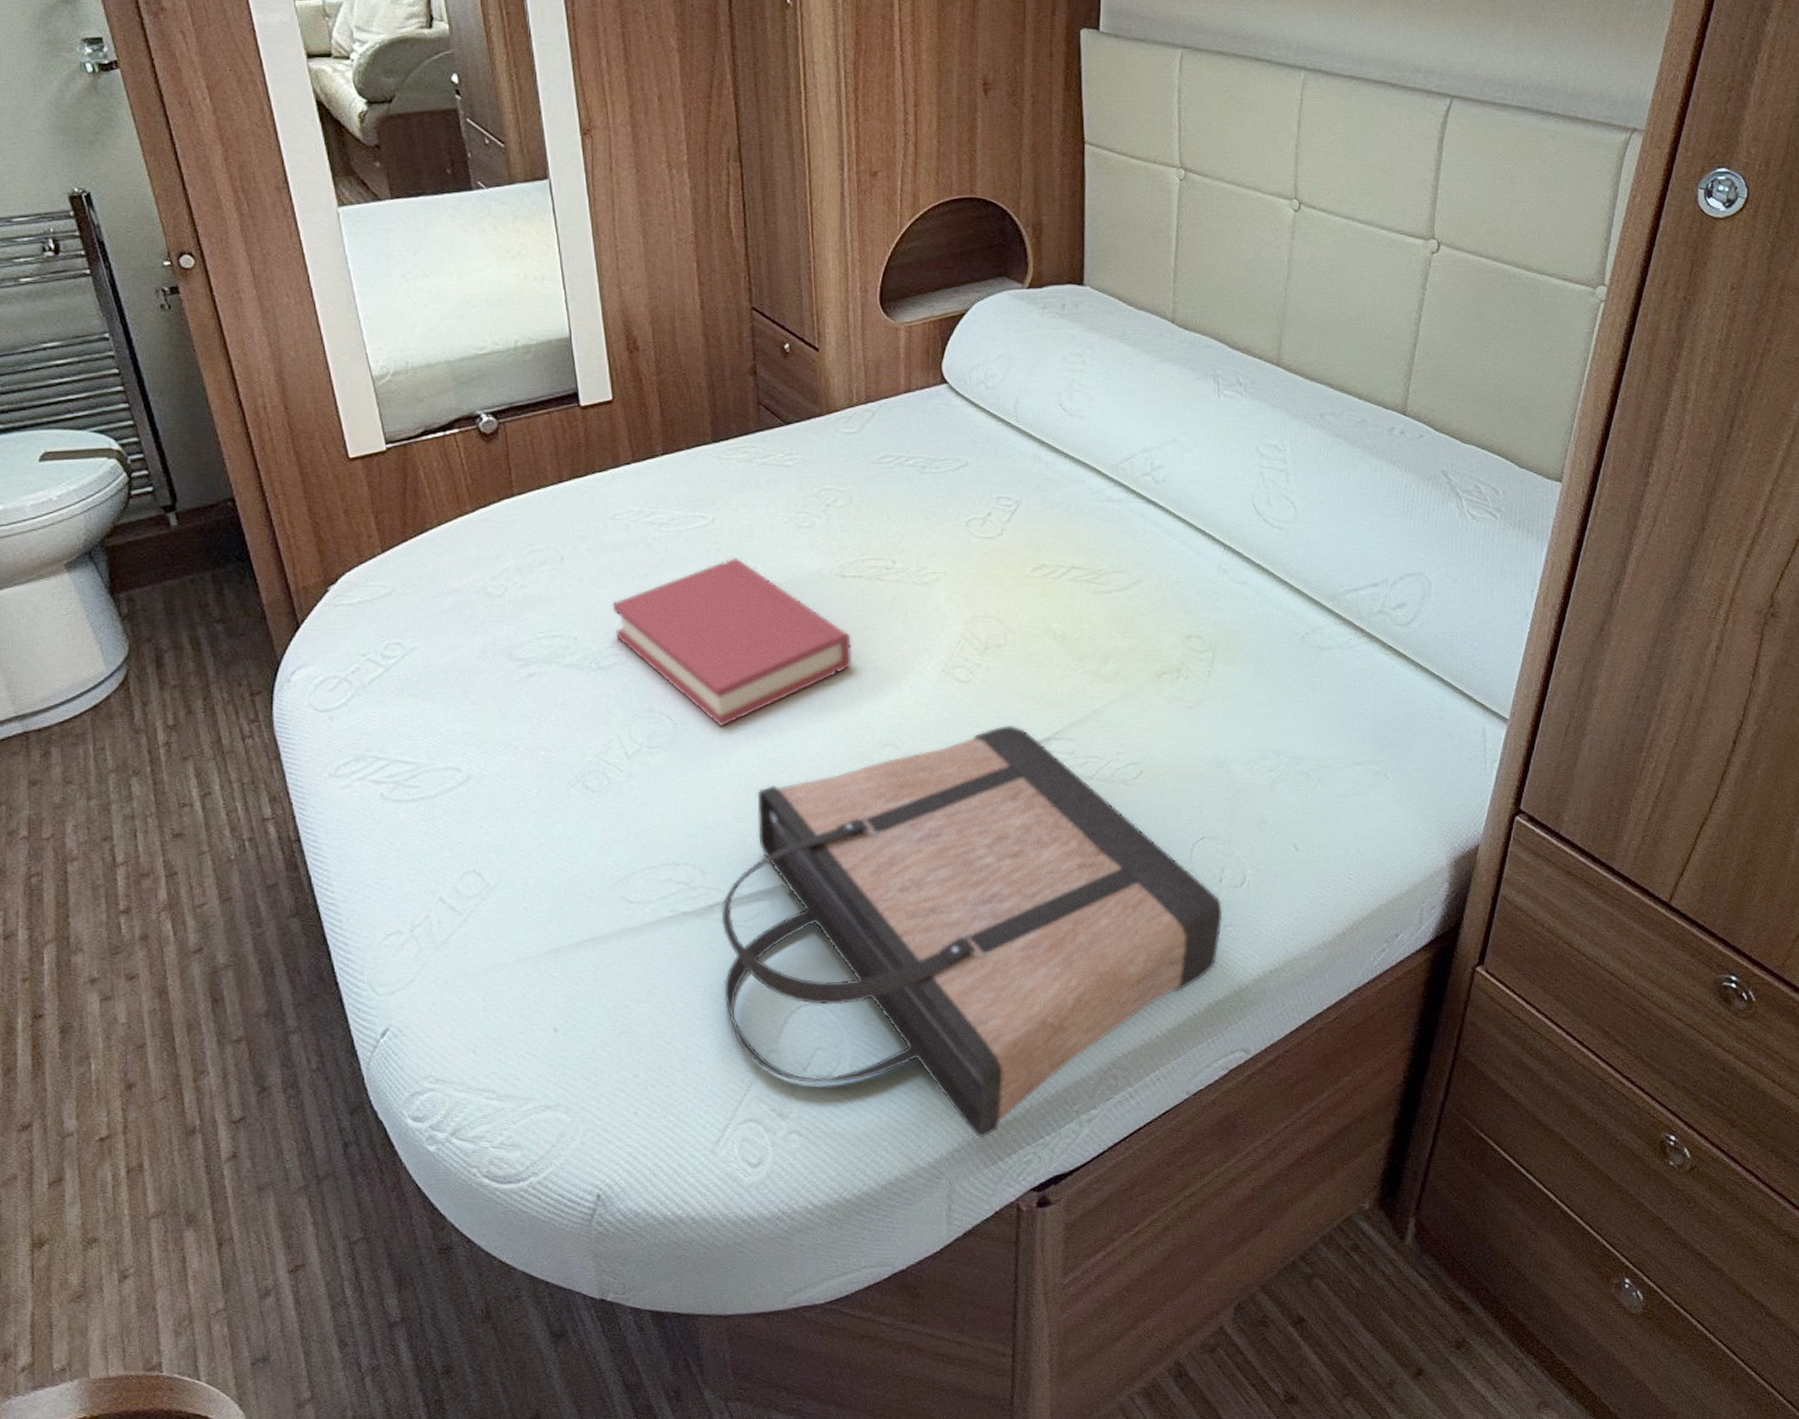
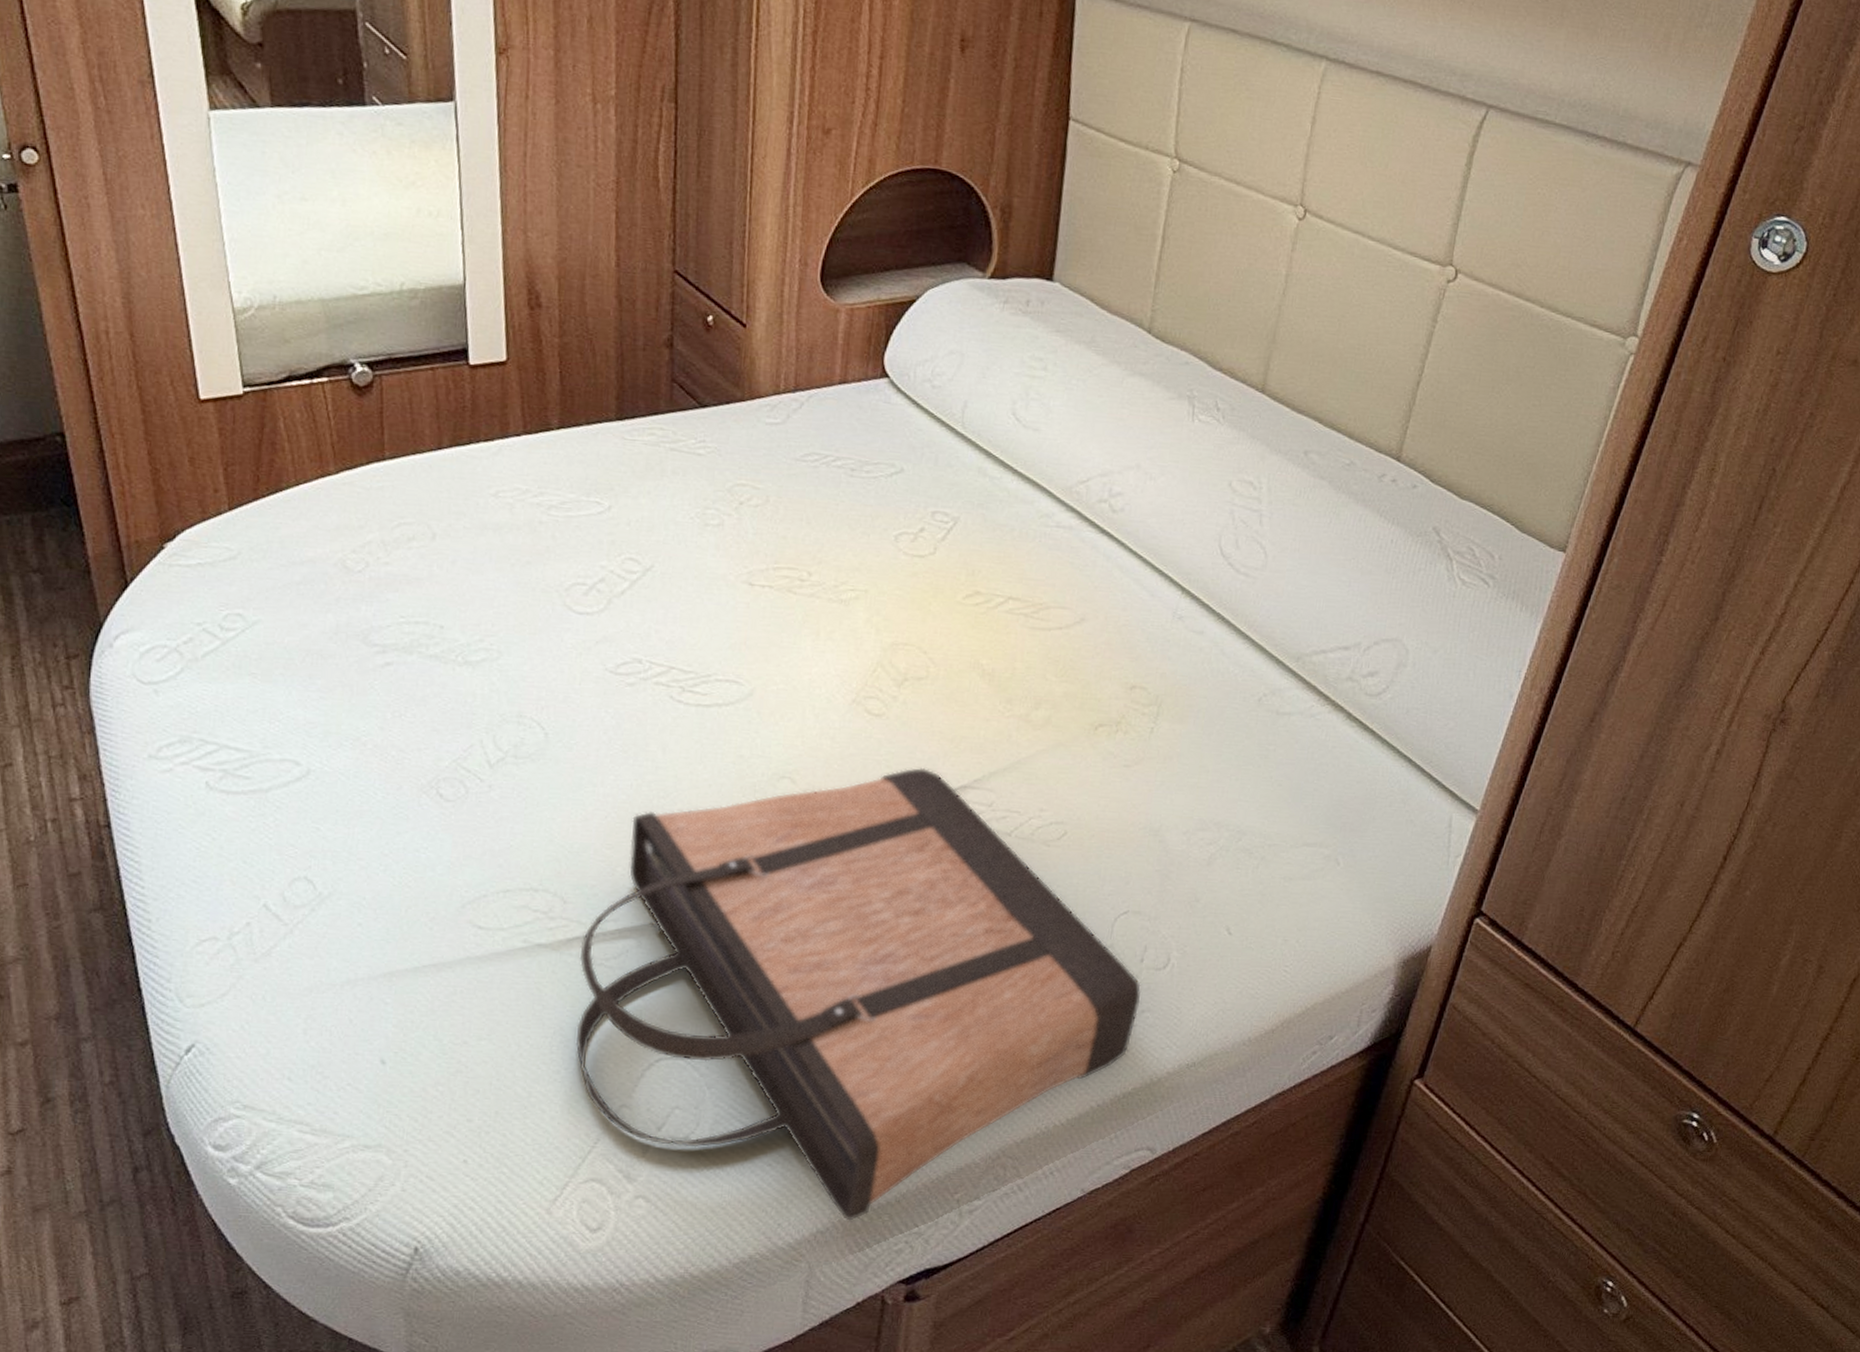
hardback book: present [612,557,852,727] -> none [486,551,754,742]

